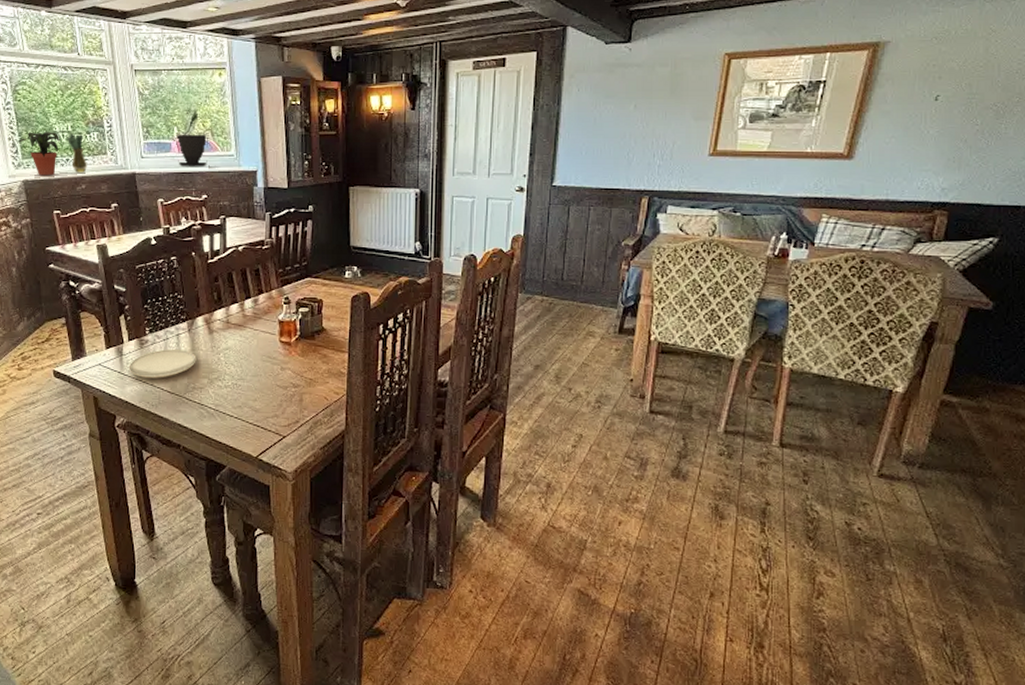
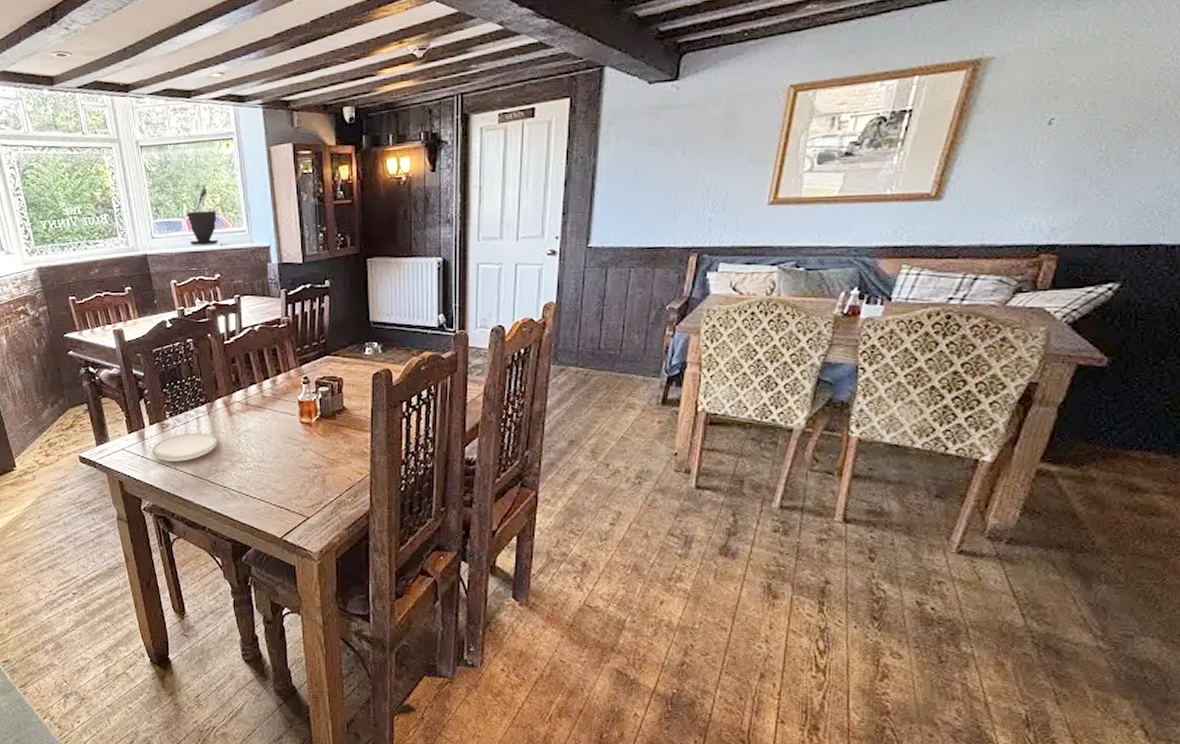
potted plant: present [17,132,64,176] -> none [29,216,75,262]
vase: present [66,132,87,173] -> none [77,215,99,257]

